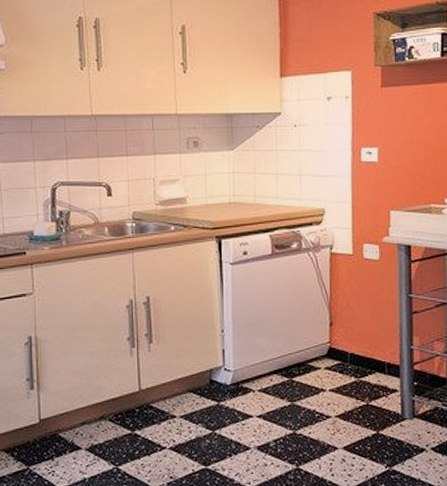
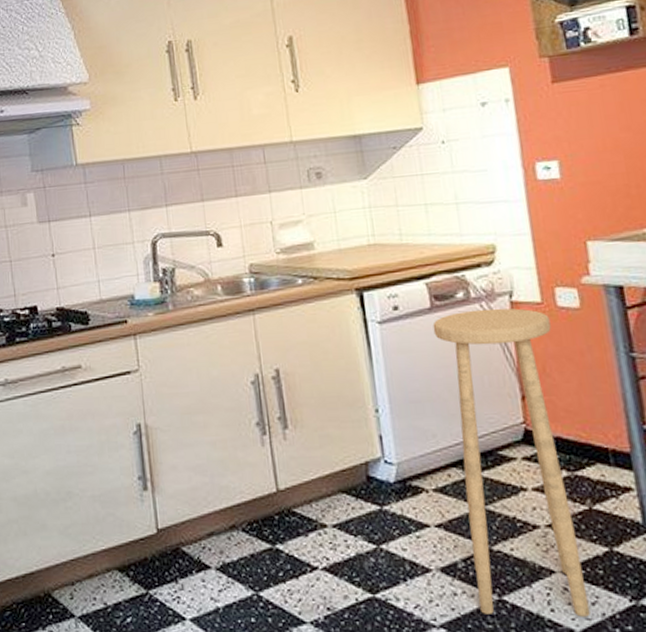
stool: none [272,257,358,479] -> present [432,308,591,617]

